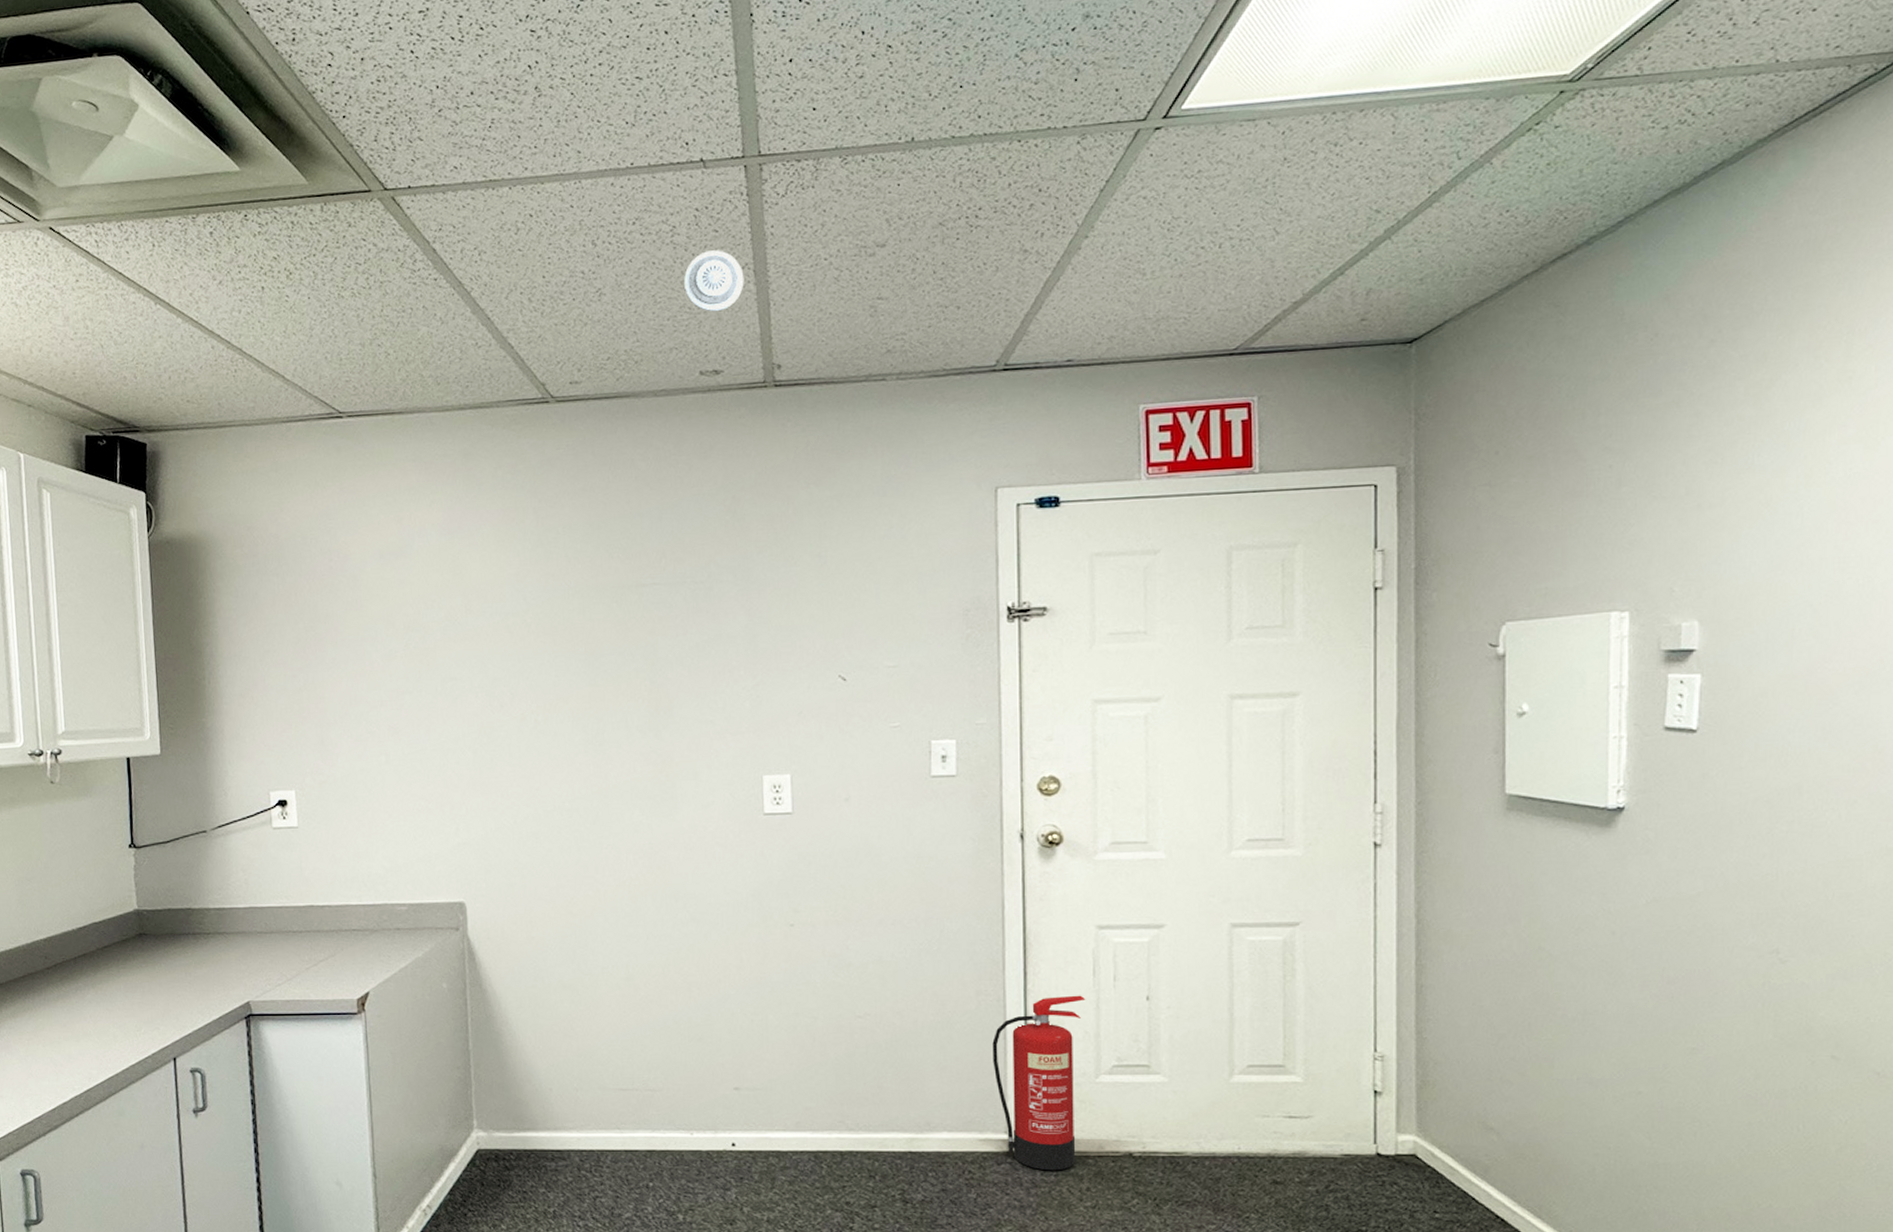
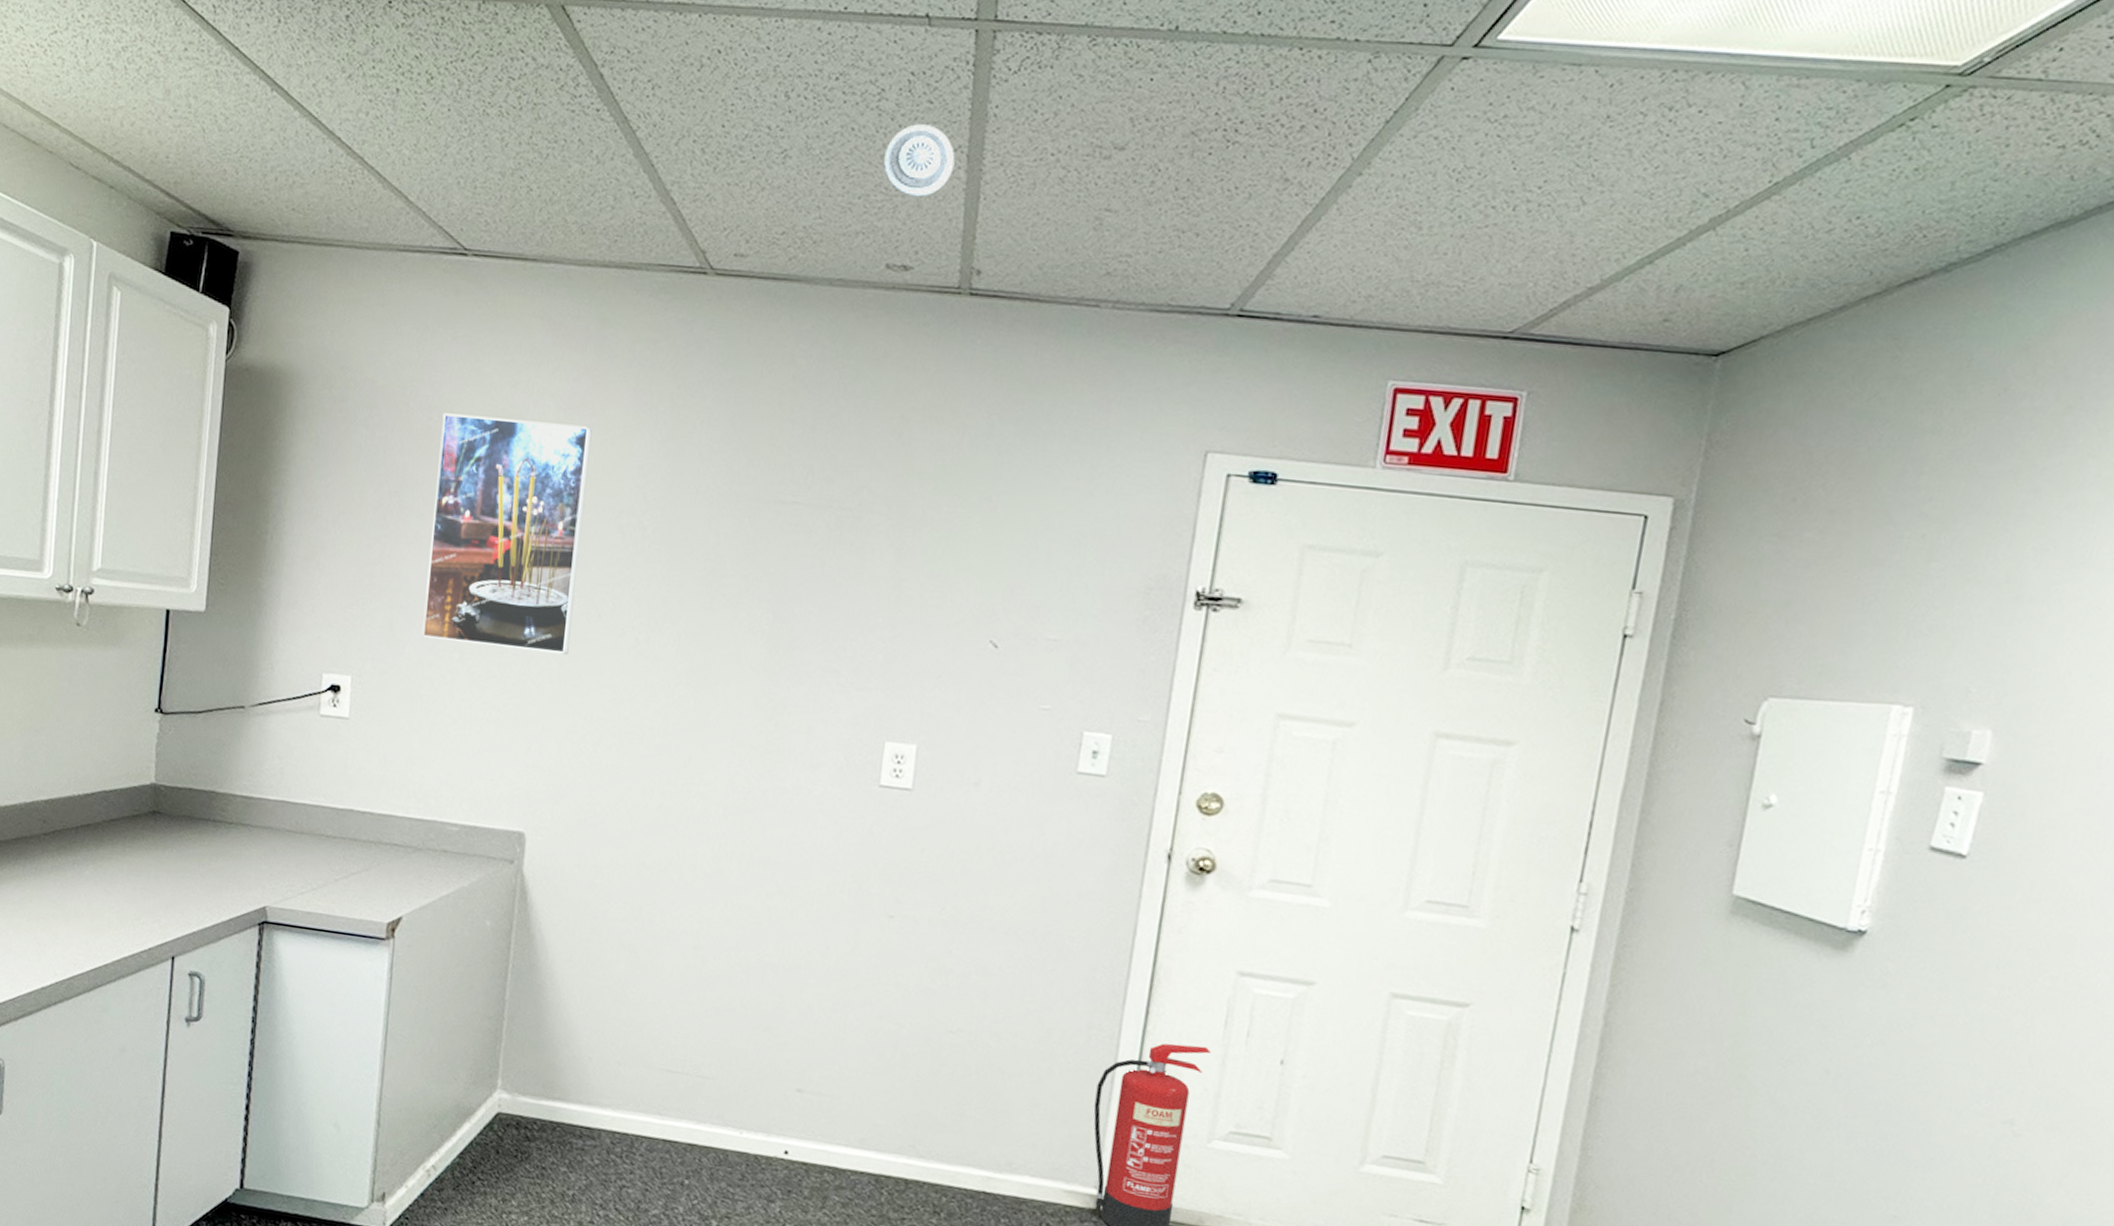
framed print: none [341,546,479,748] -> present [422,413,592,655]

